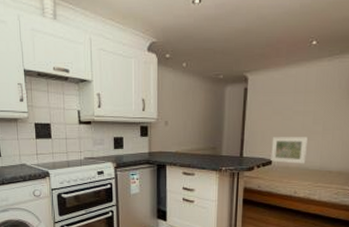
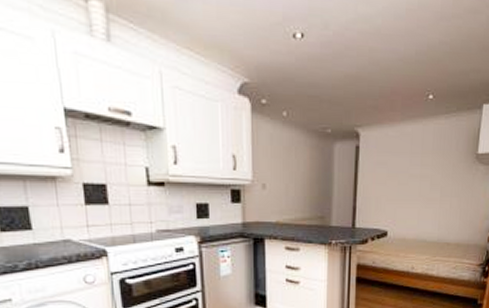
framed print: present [271,137,308,164] -> none [386,204,425,236]

